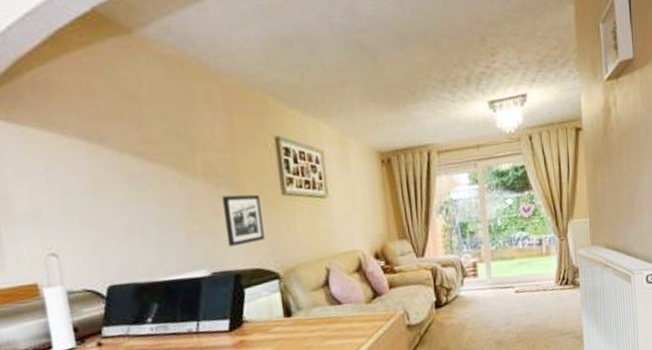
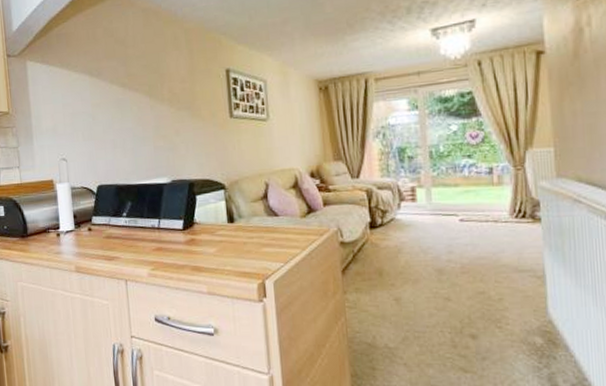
picture frame: present [221,194,265,247] -> none [181,117,214,160]

